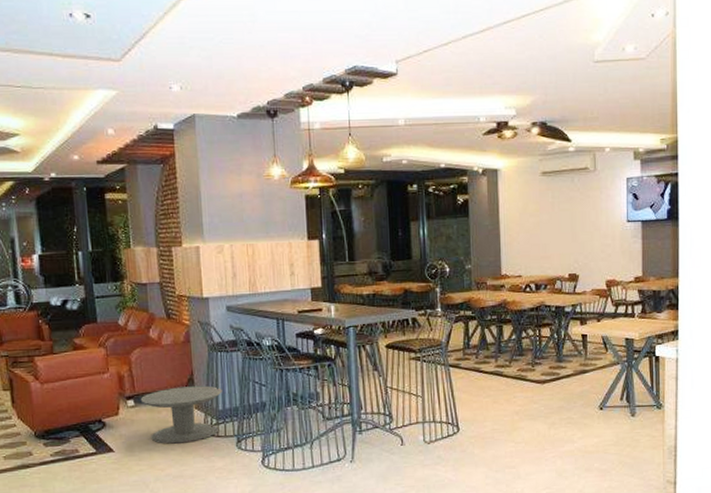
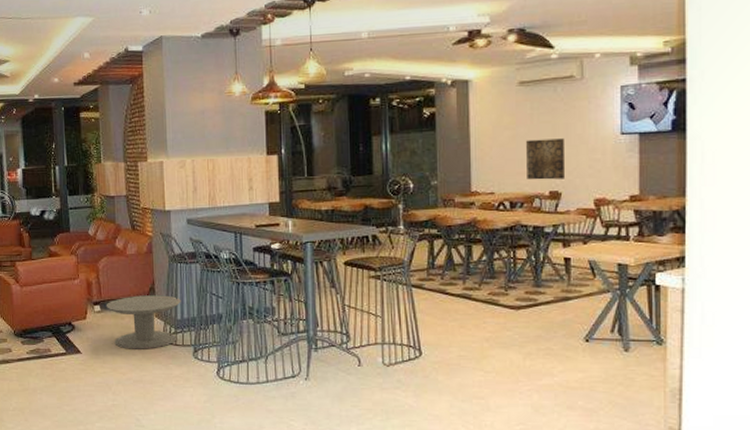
wall art: none [549,225,582,264] -> present [526,138,566,180]

